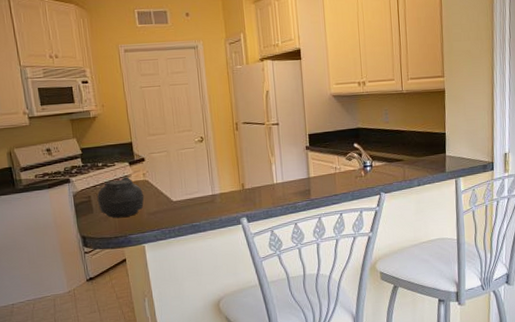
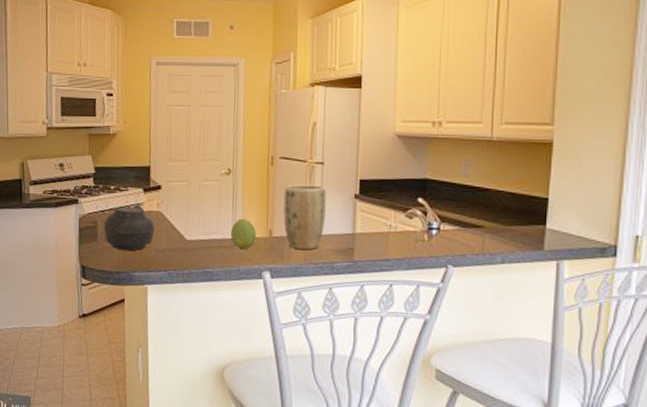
fruit: none [210,177,232,203] -> present [231,218,257,250]
plant pot: none [250,142,286,196] -> present [283,184,326,250]

